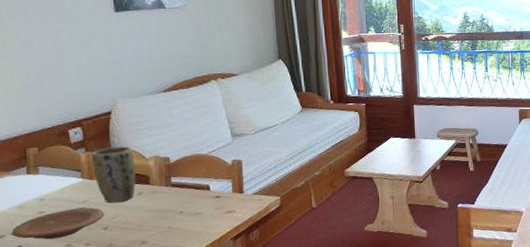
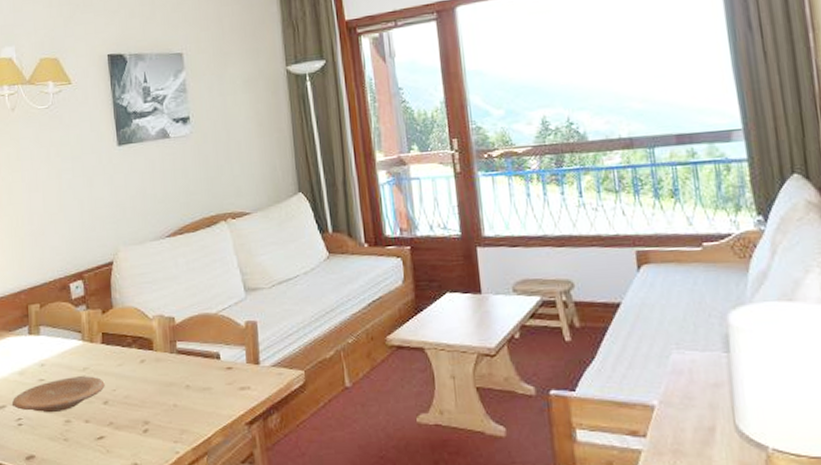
plant pot: present [92,146,136,204] -> none [93,303,139,372]

